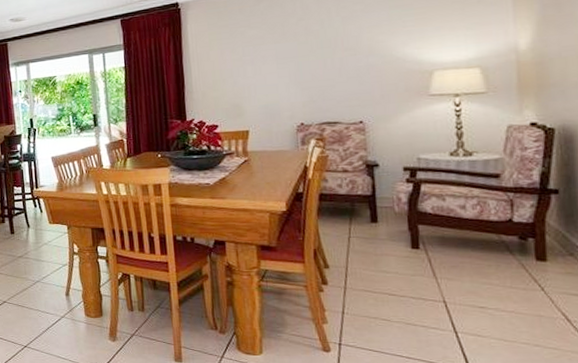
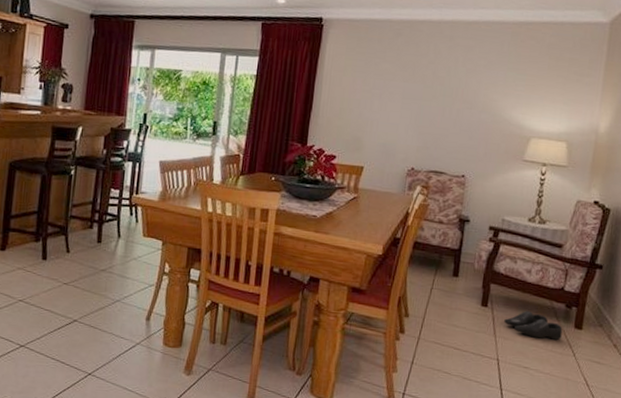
shoe: none [443,247,521,275] -> present [504,310,563,340]

